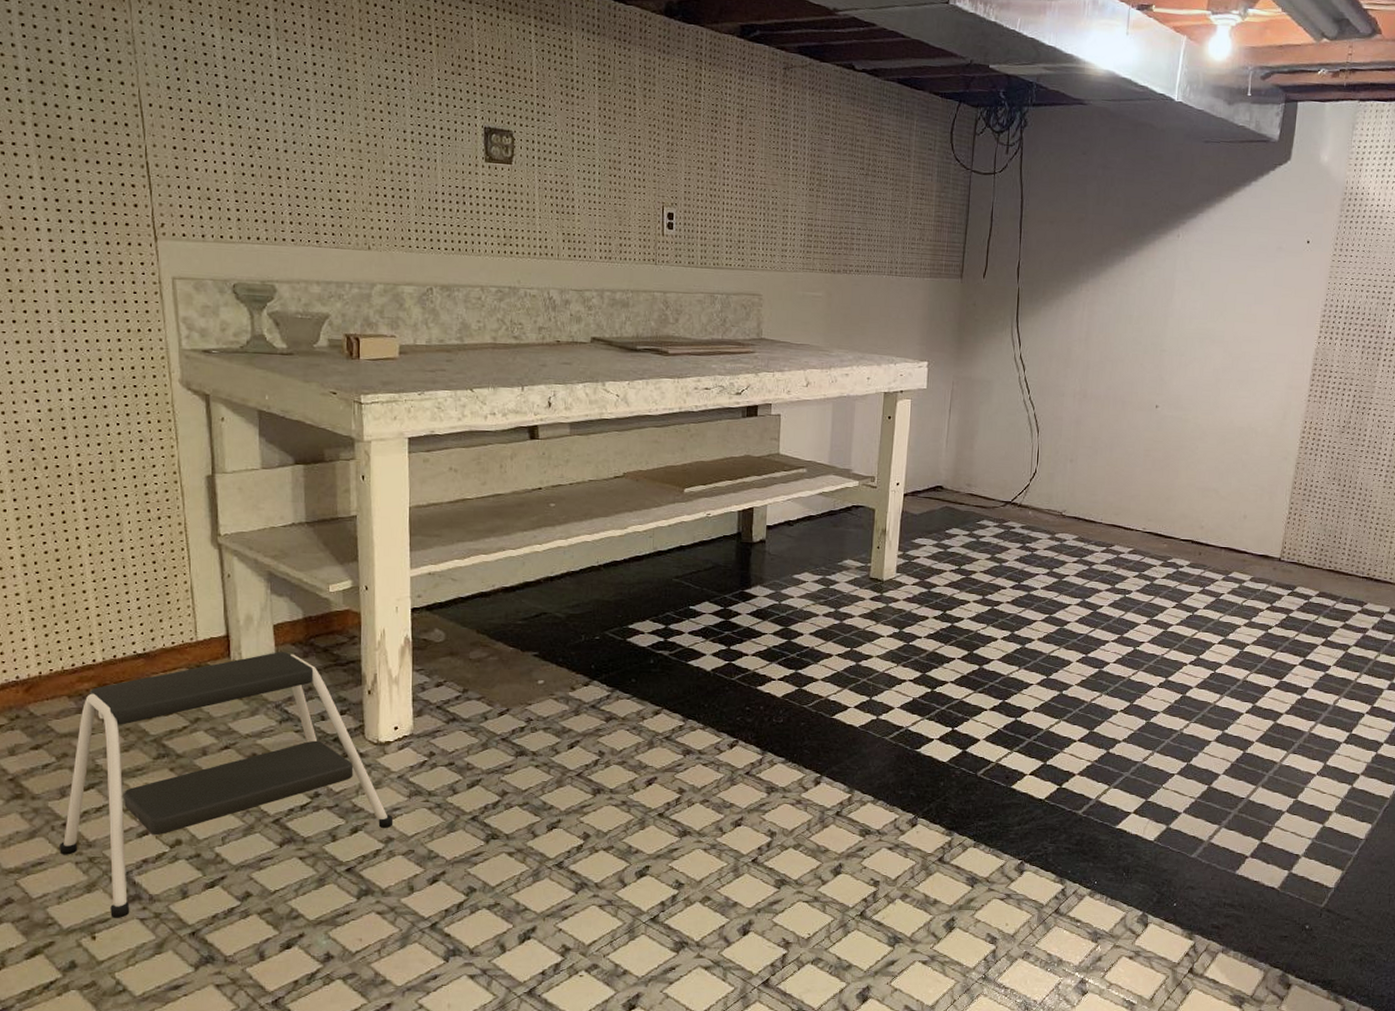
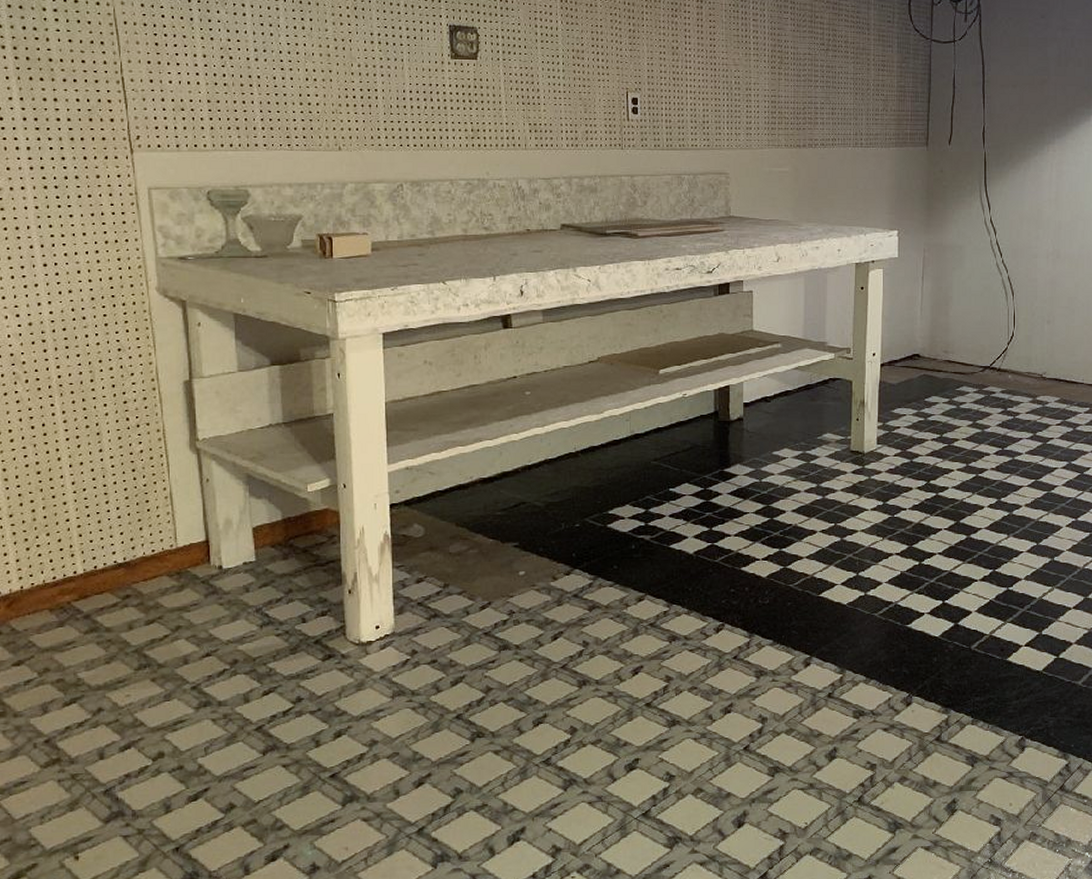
step stool: present [59,652,394,918] -> none [42,555,377,836]

